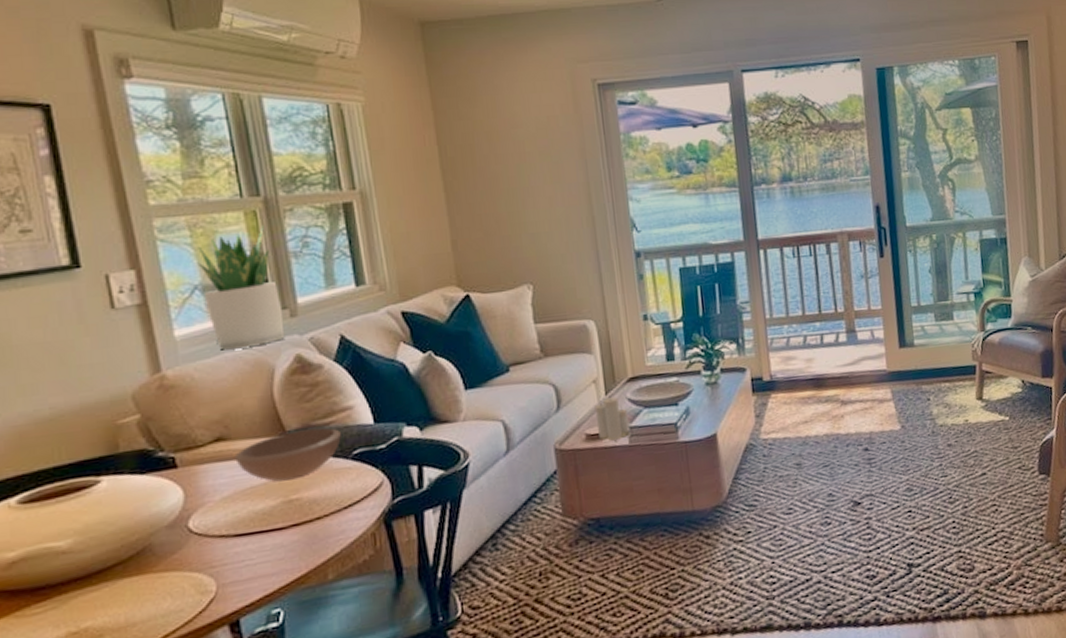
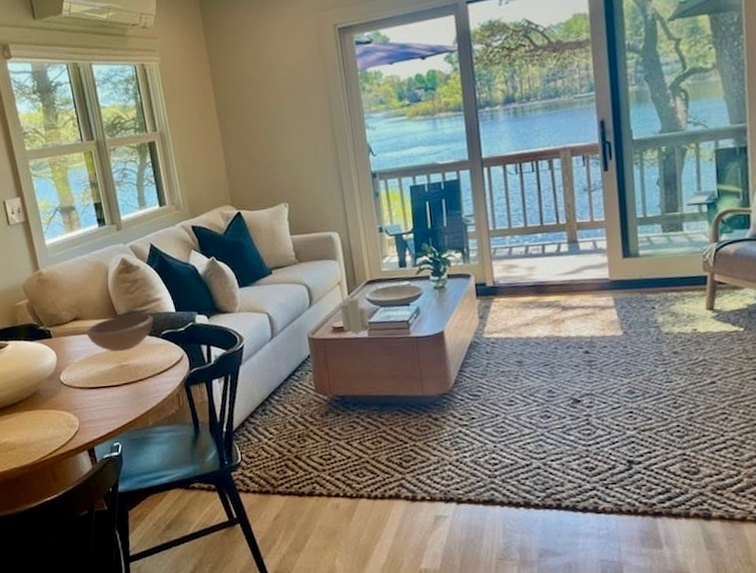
planter: present [197,227,285,351] -> none [57,163,114,255]

